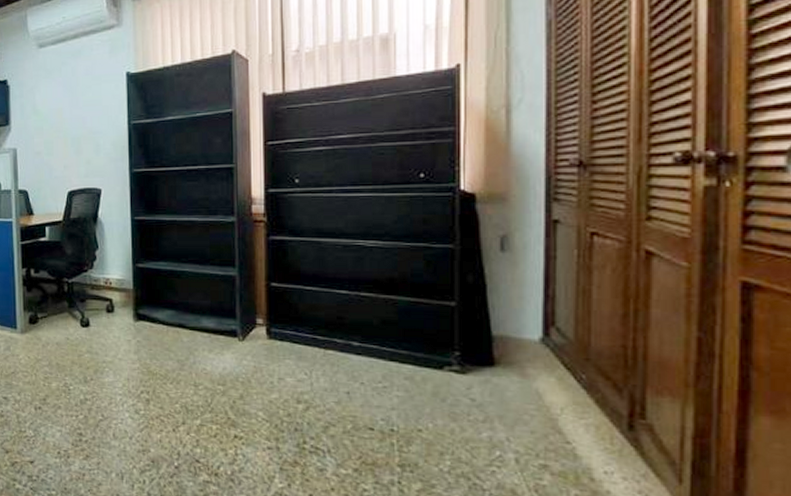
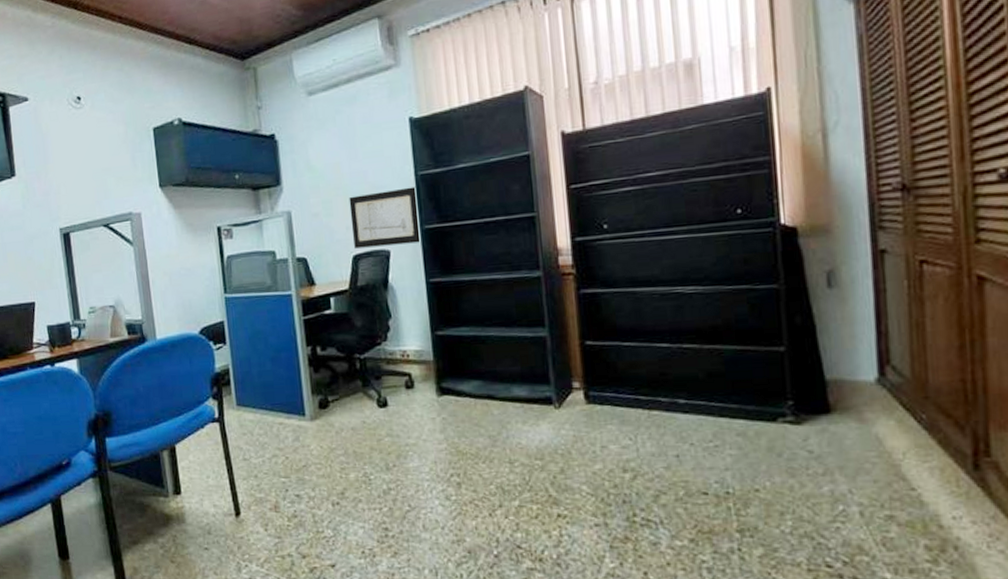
wall art: none [68,134,128,185] -> present [349,186,419,249]

